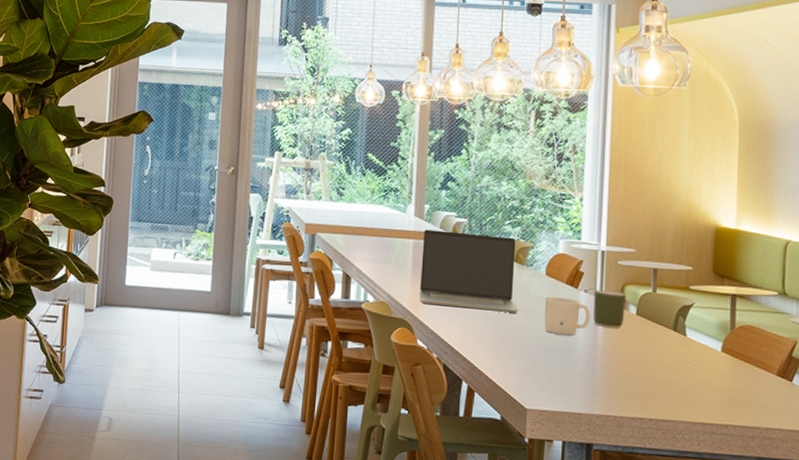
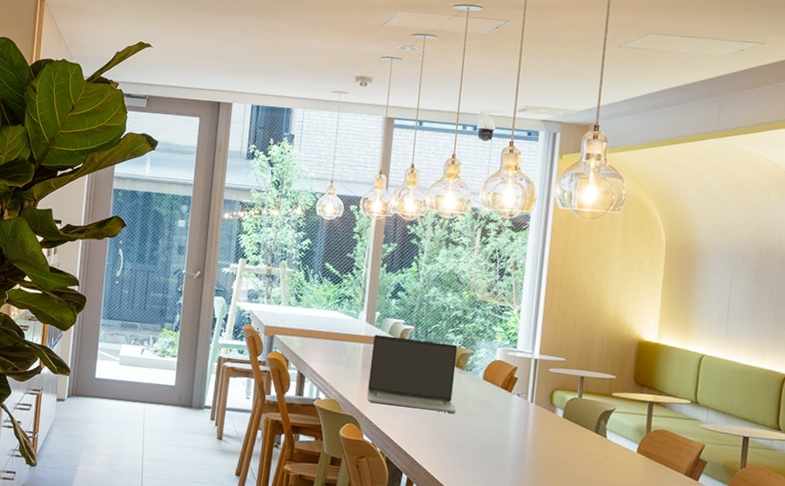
mug: present [544,296,591,336] -> none [479,399,522,435]
mug: present [593,289,626,328] -> none [524,394,555,429]

